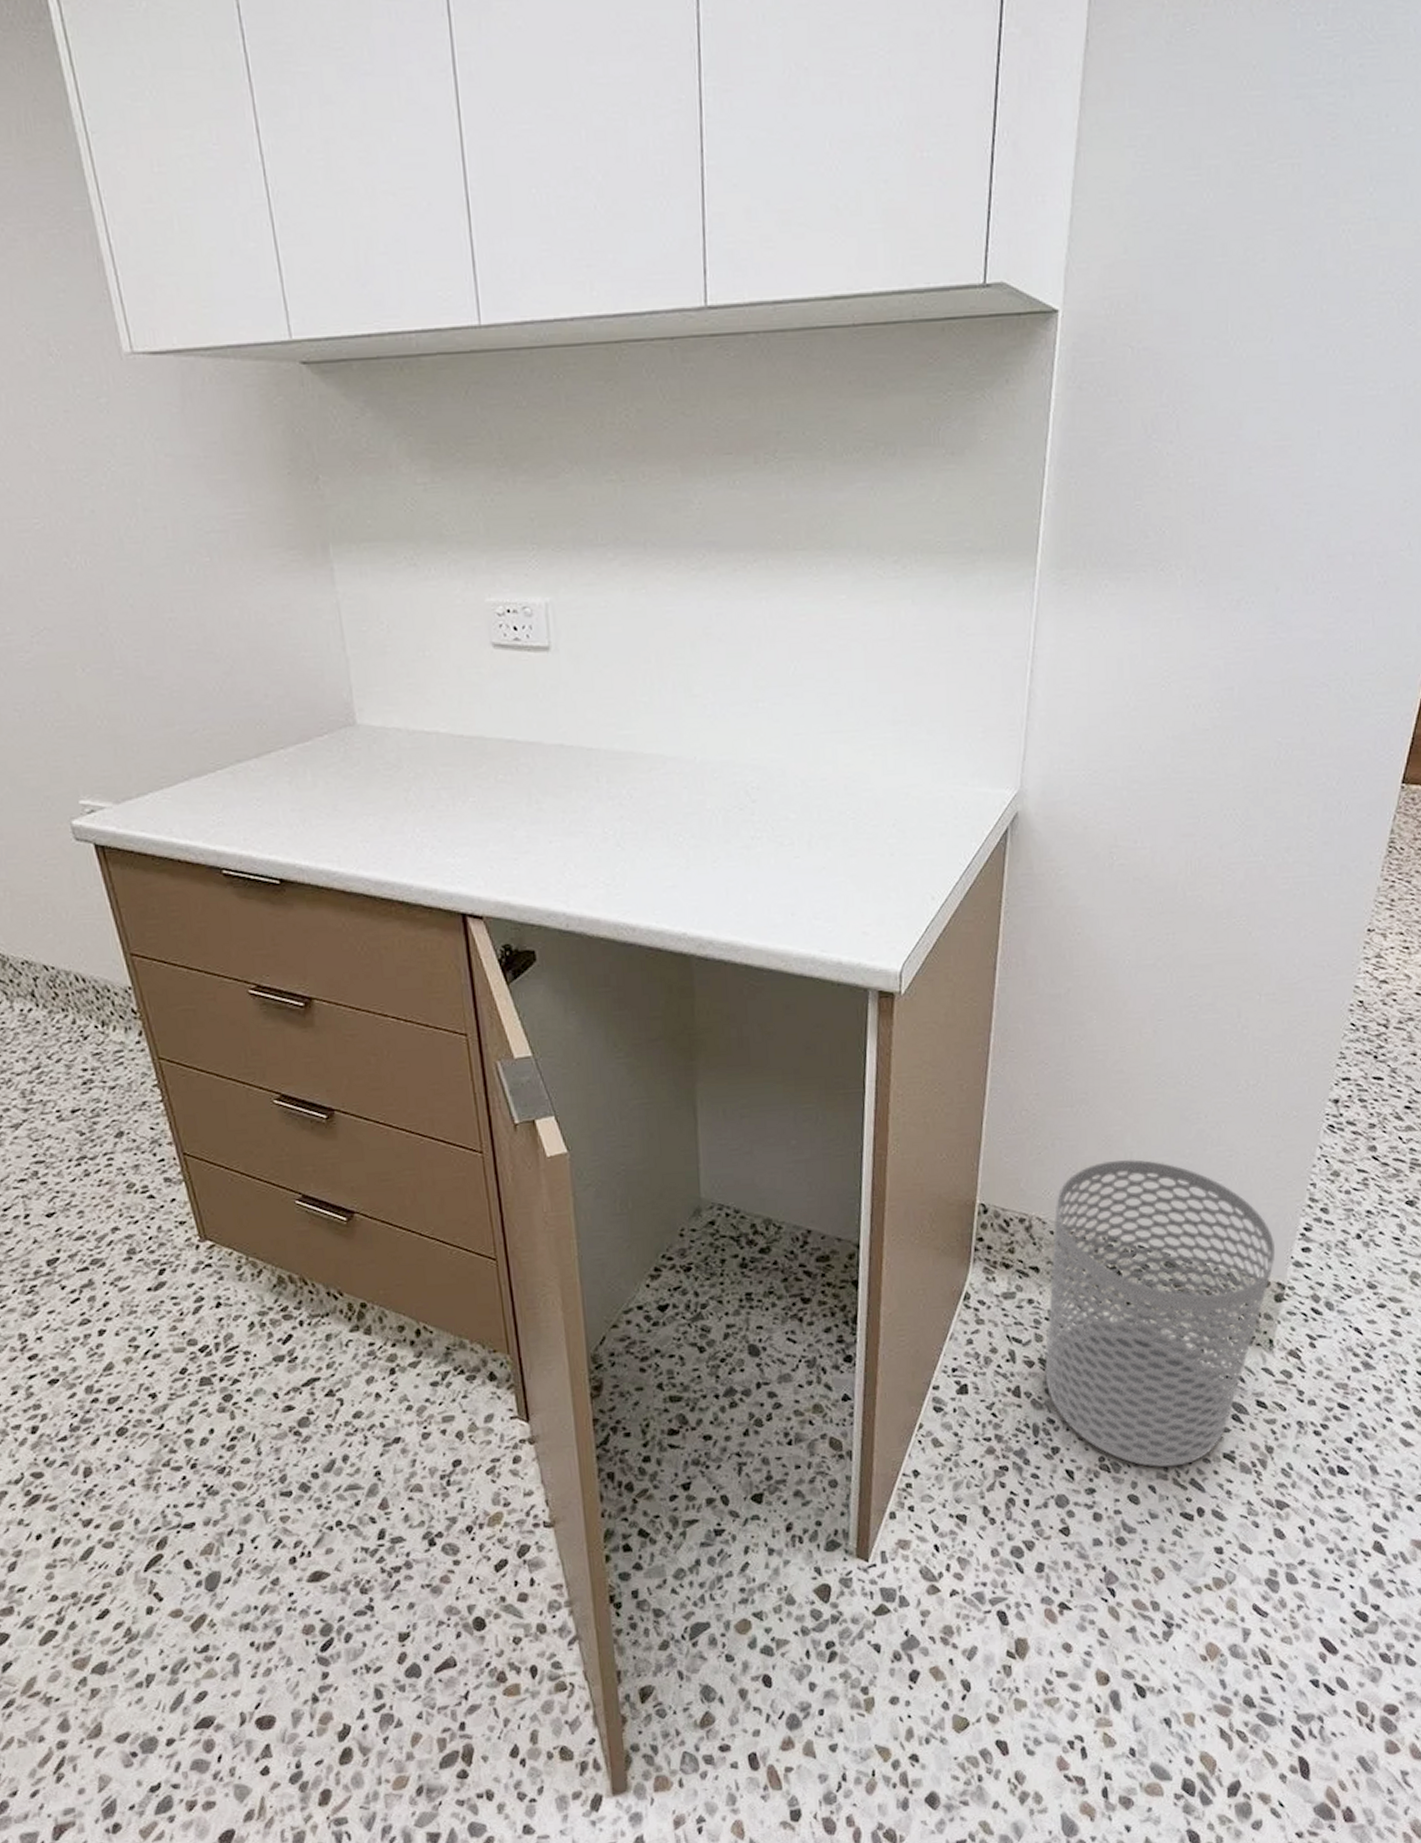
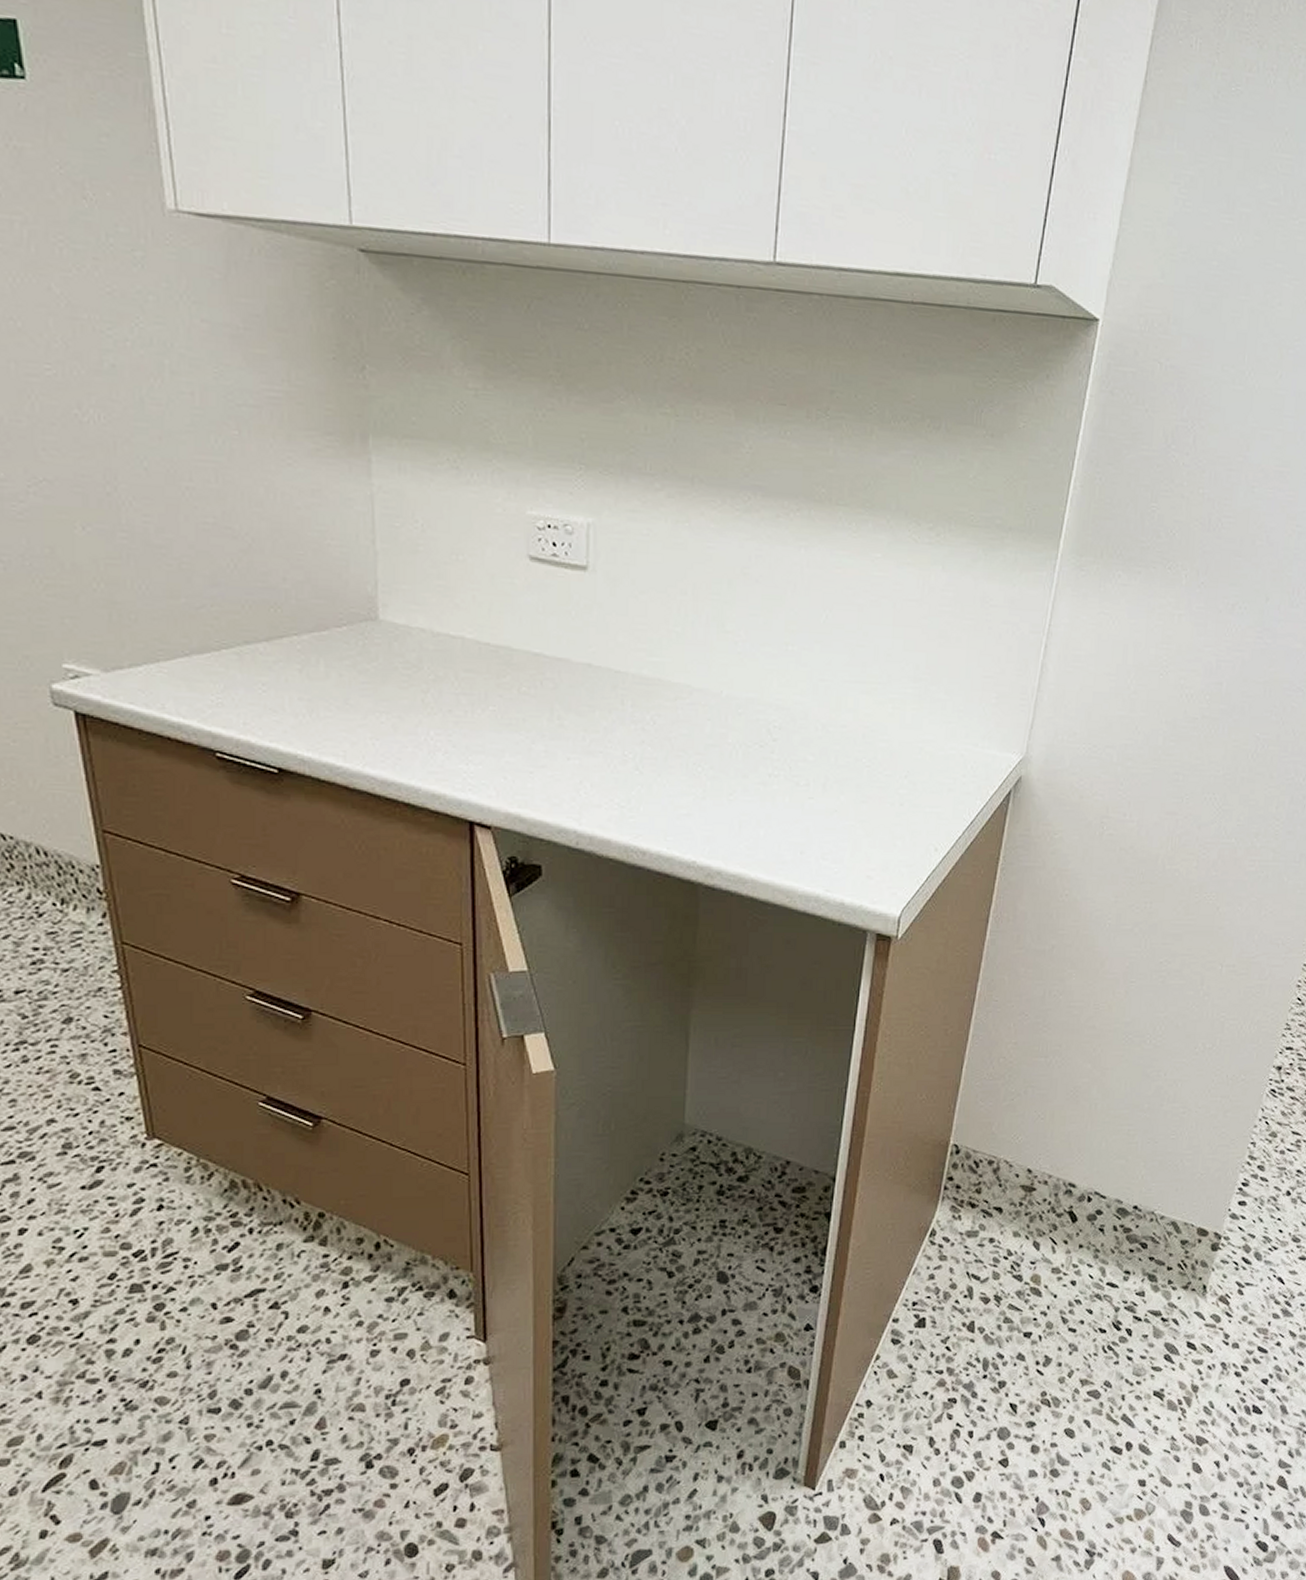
waste bin: present [1045,1158,1276,1467] -> none [998,1110,1216,1403]

